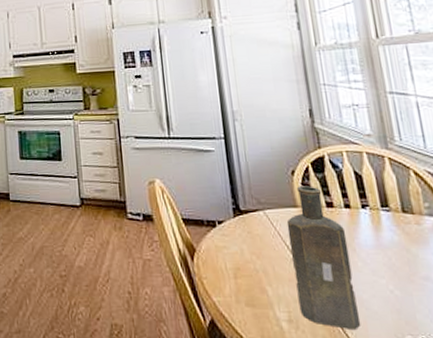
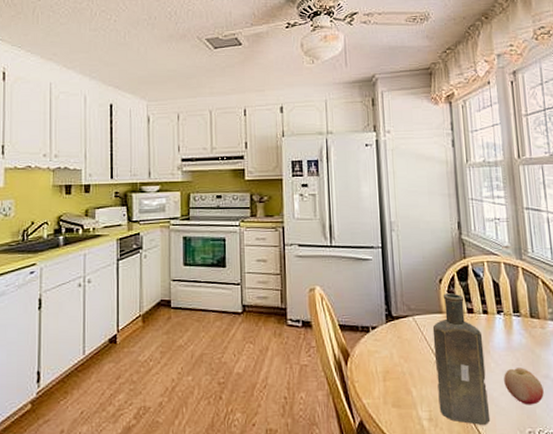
fruit: none [374,268,425,310] -> present [504,368,544,405]

